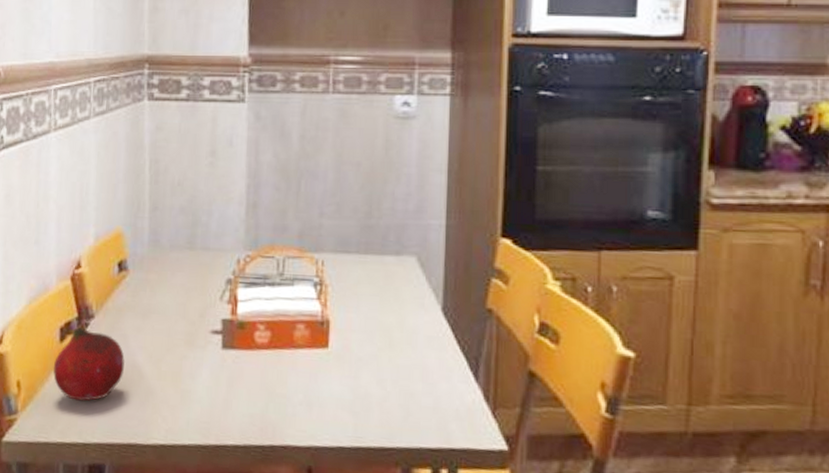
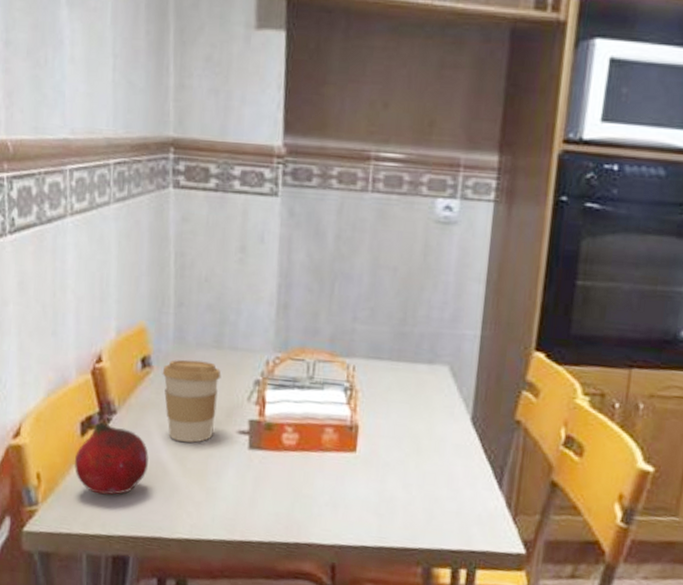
coffee cup: none [138,261,194,345] -> present [162,359,221,443]

